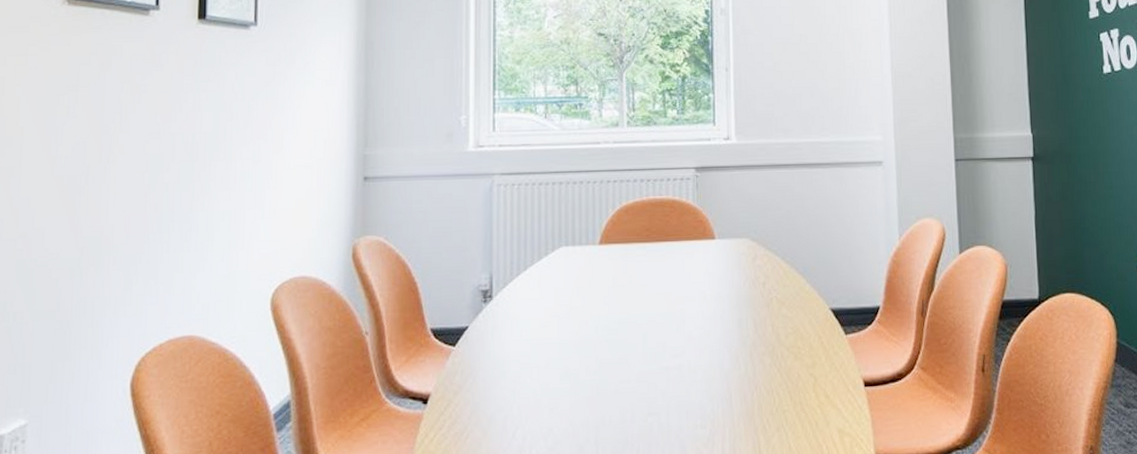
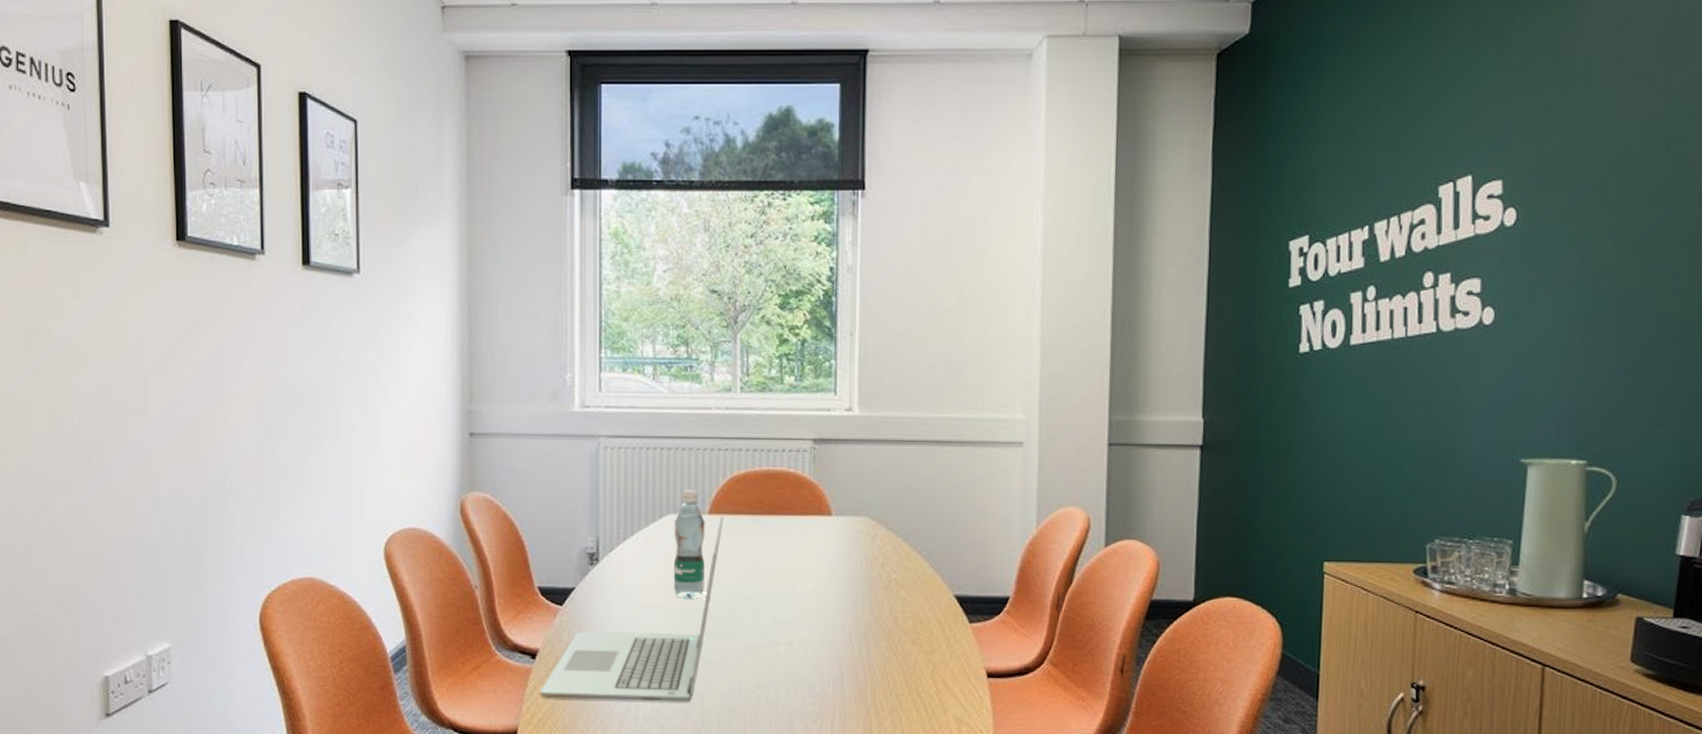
laptop: none [431,246,614,445] -> present [539,516,724,703]
bottle: none [566,221,596,330] -> present [673,490,705,599]

